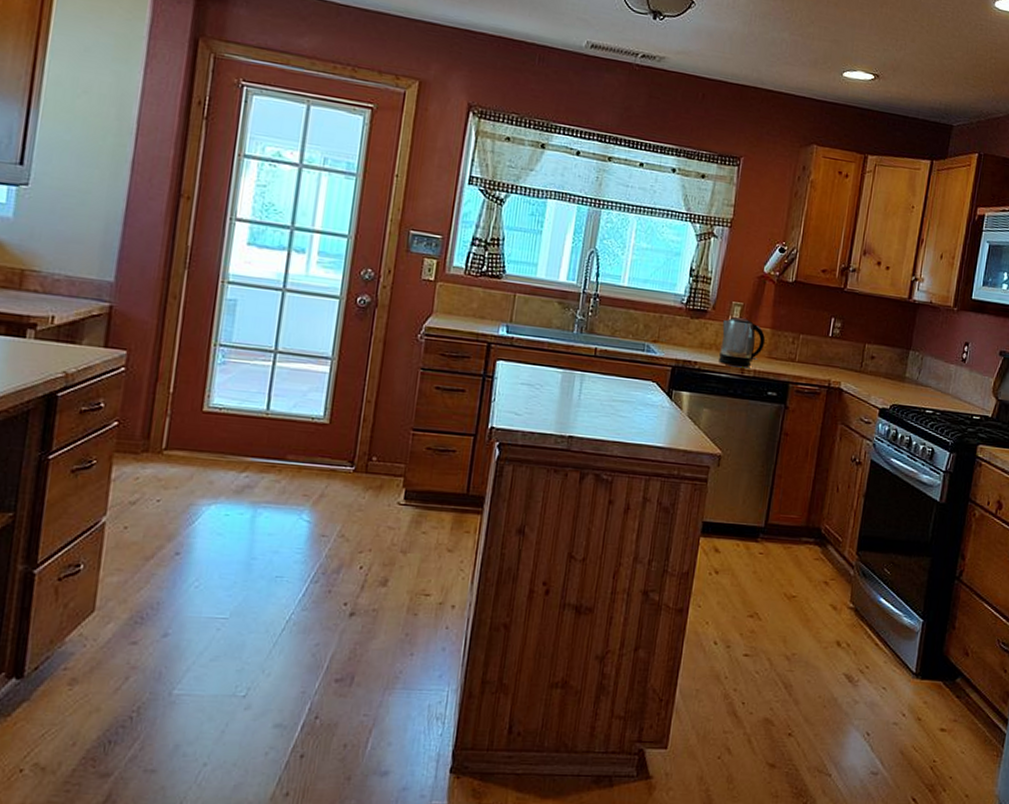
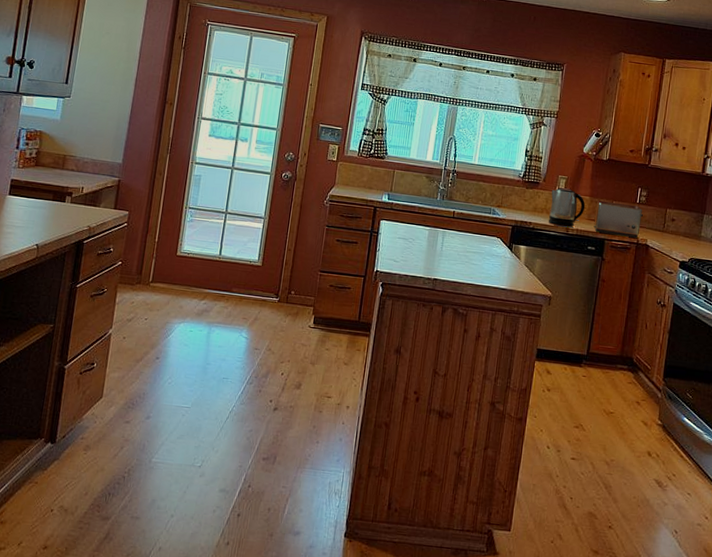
toaster: none [775,333,836,380] -> present [593,200,643,238]

